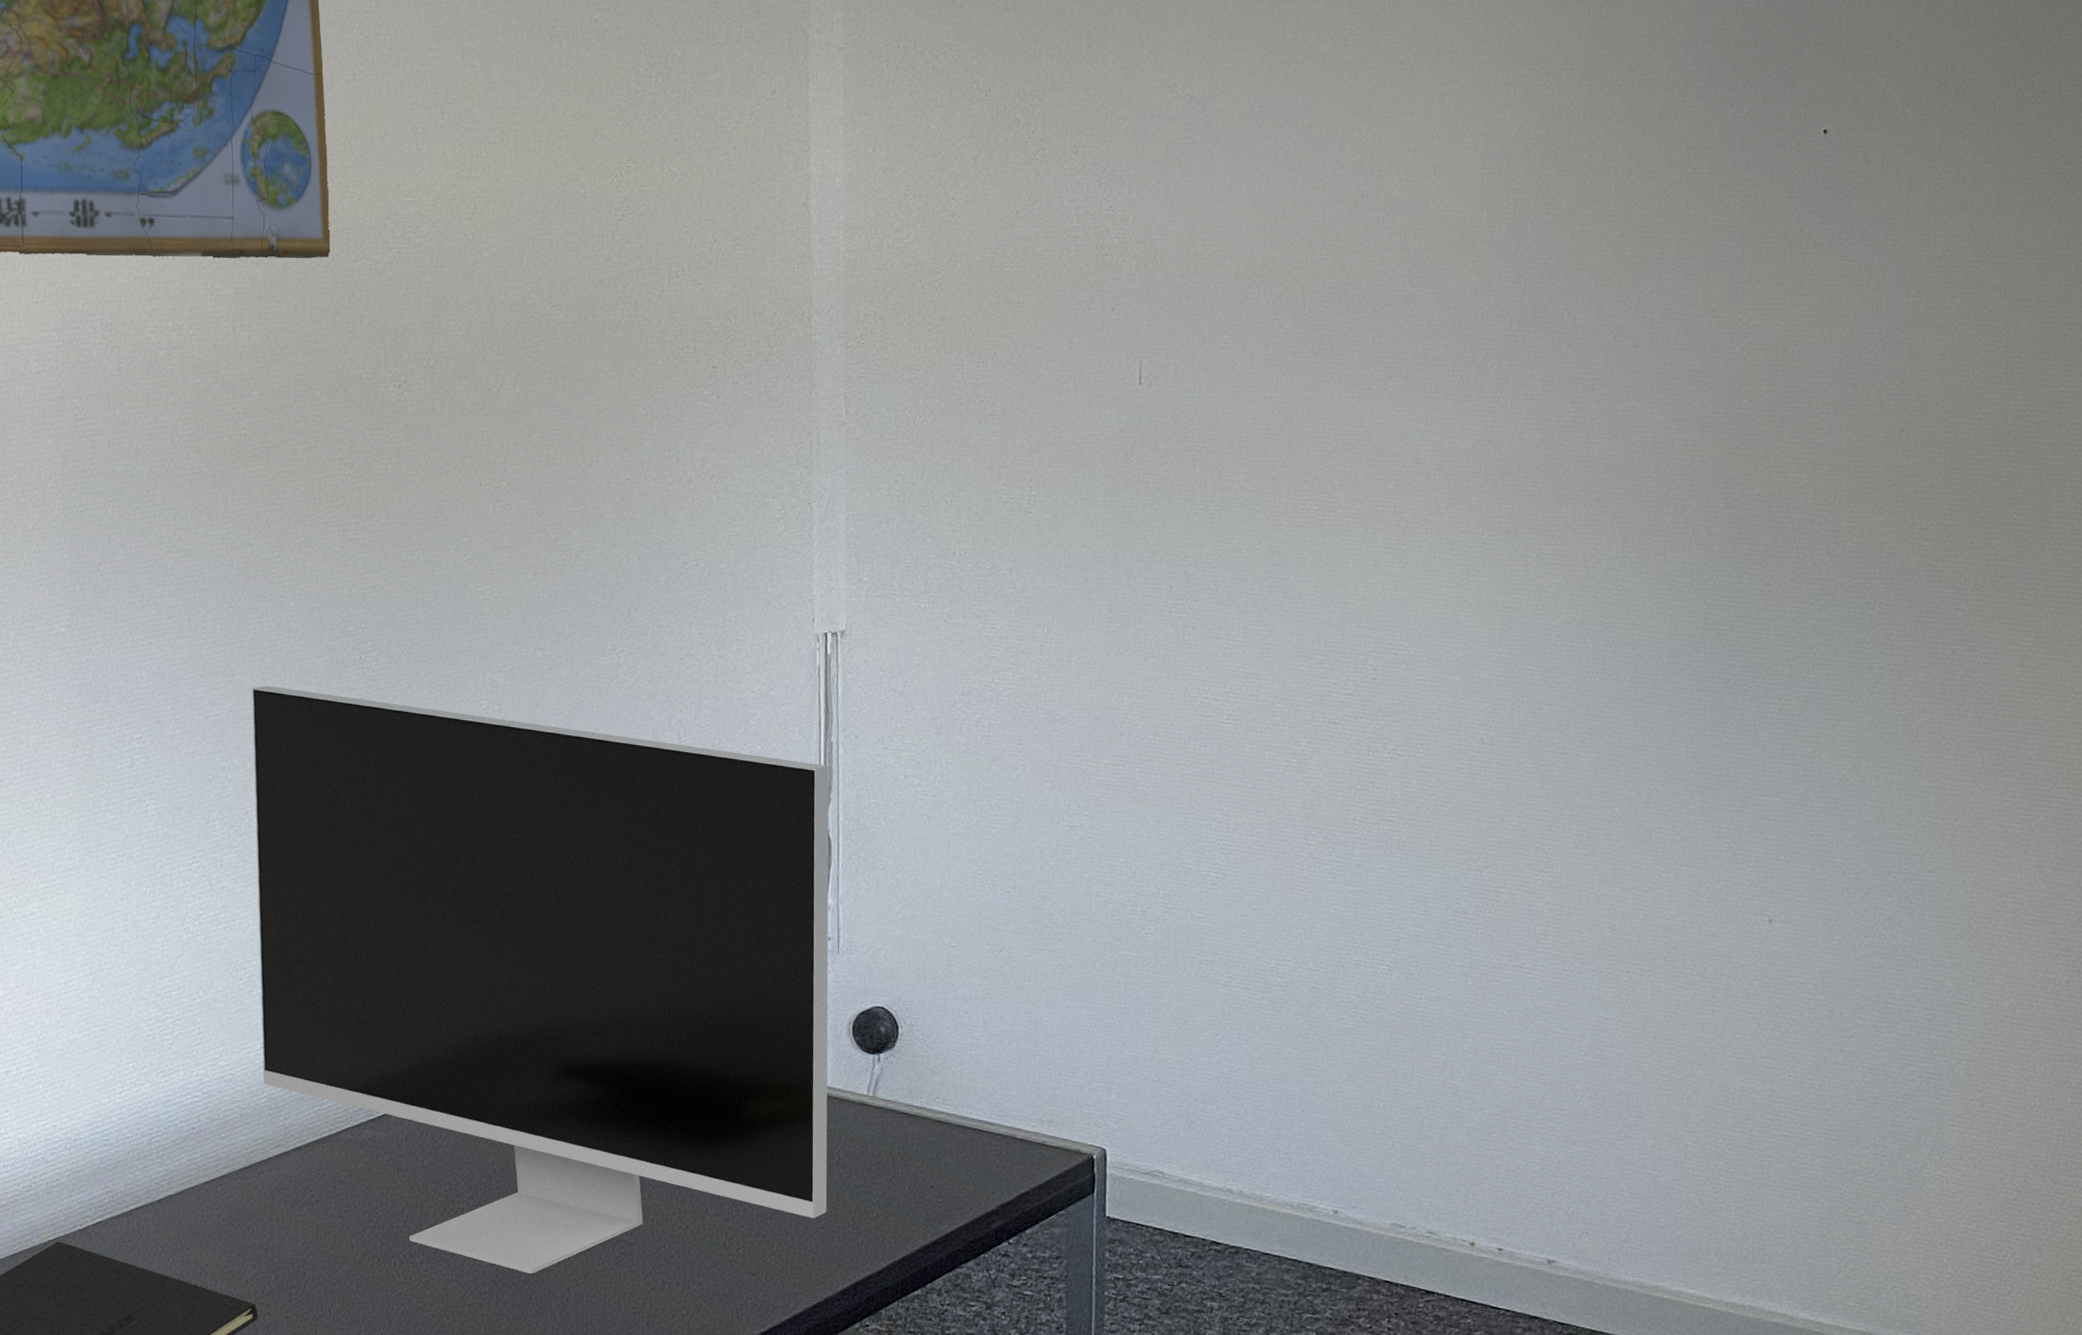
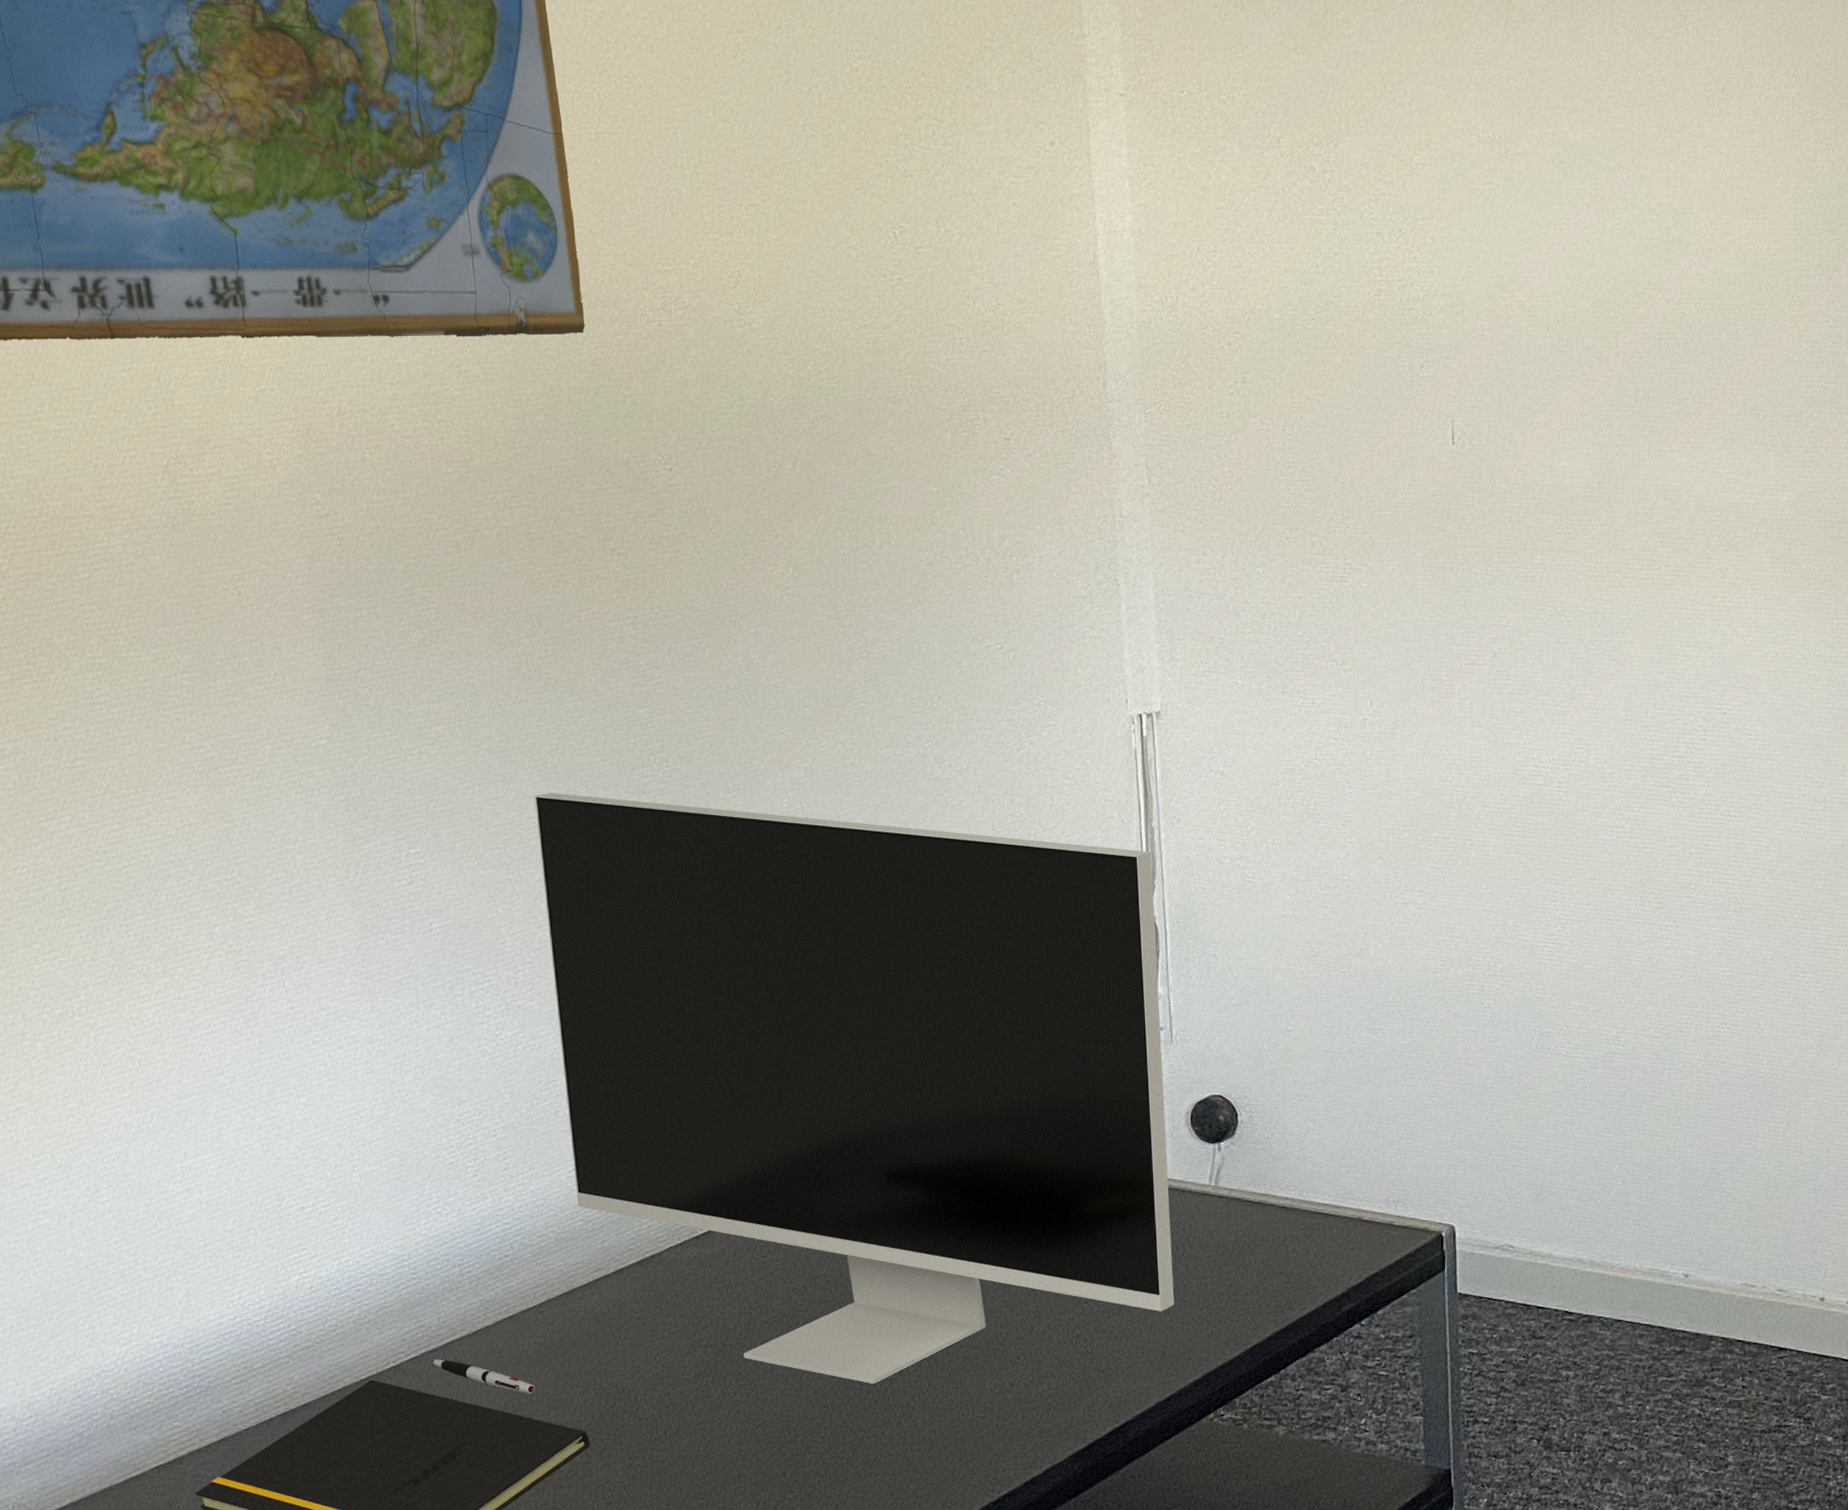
pen: none [116,1225,210,1264] -> present [432,1359,535,1394]

